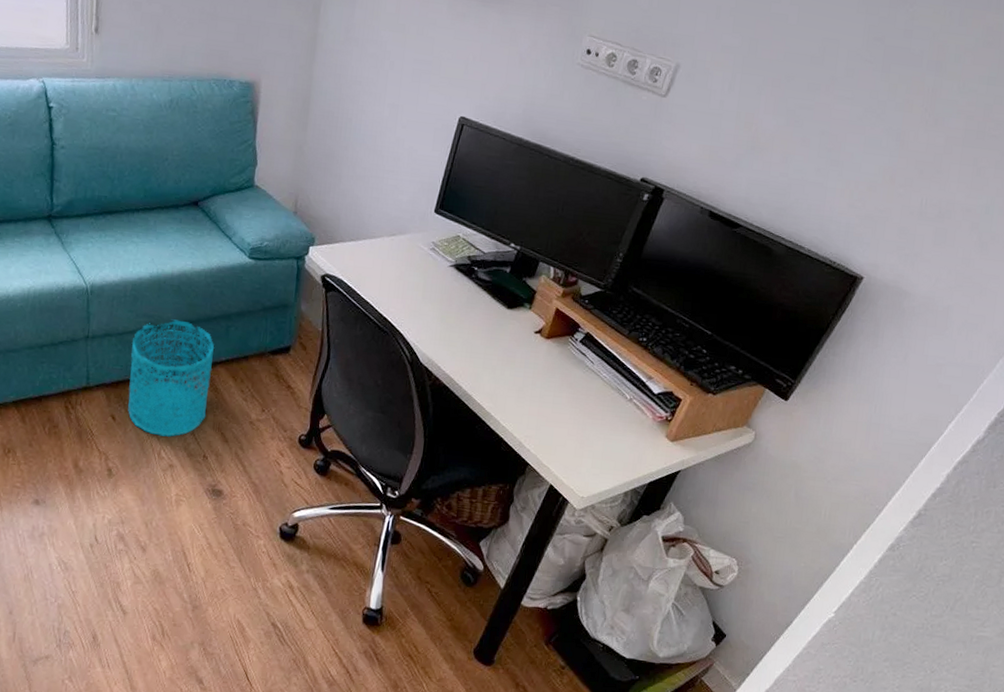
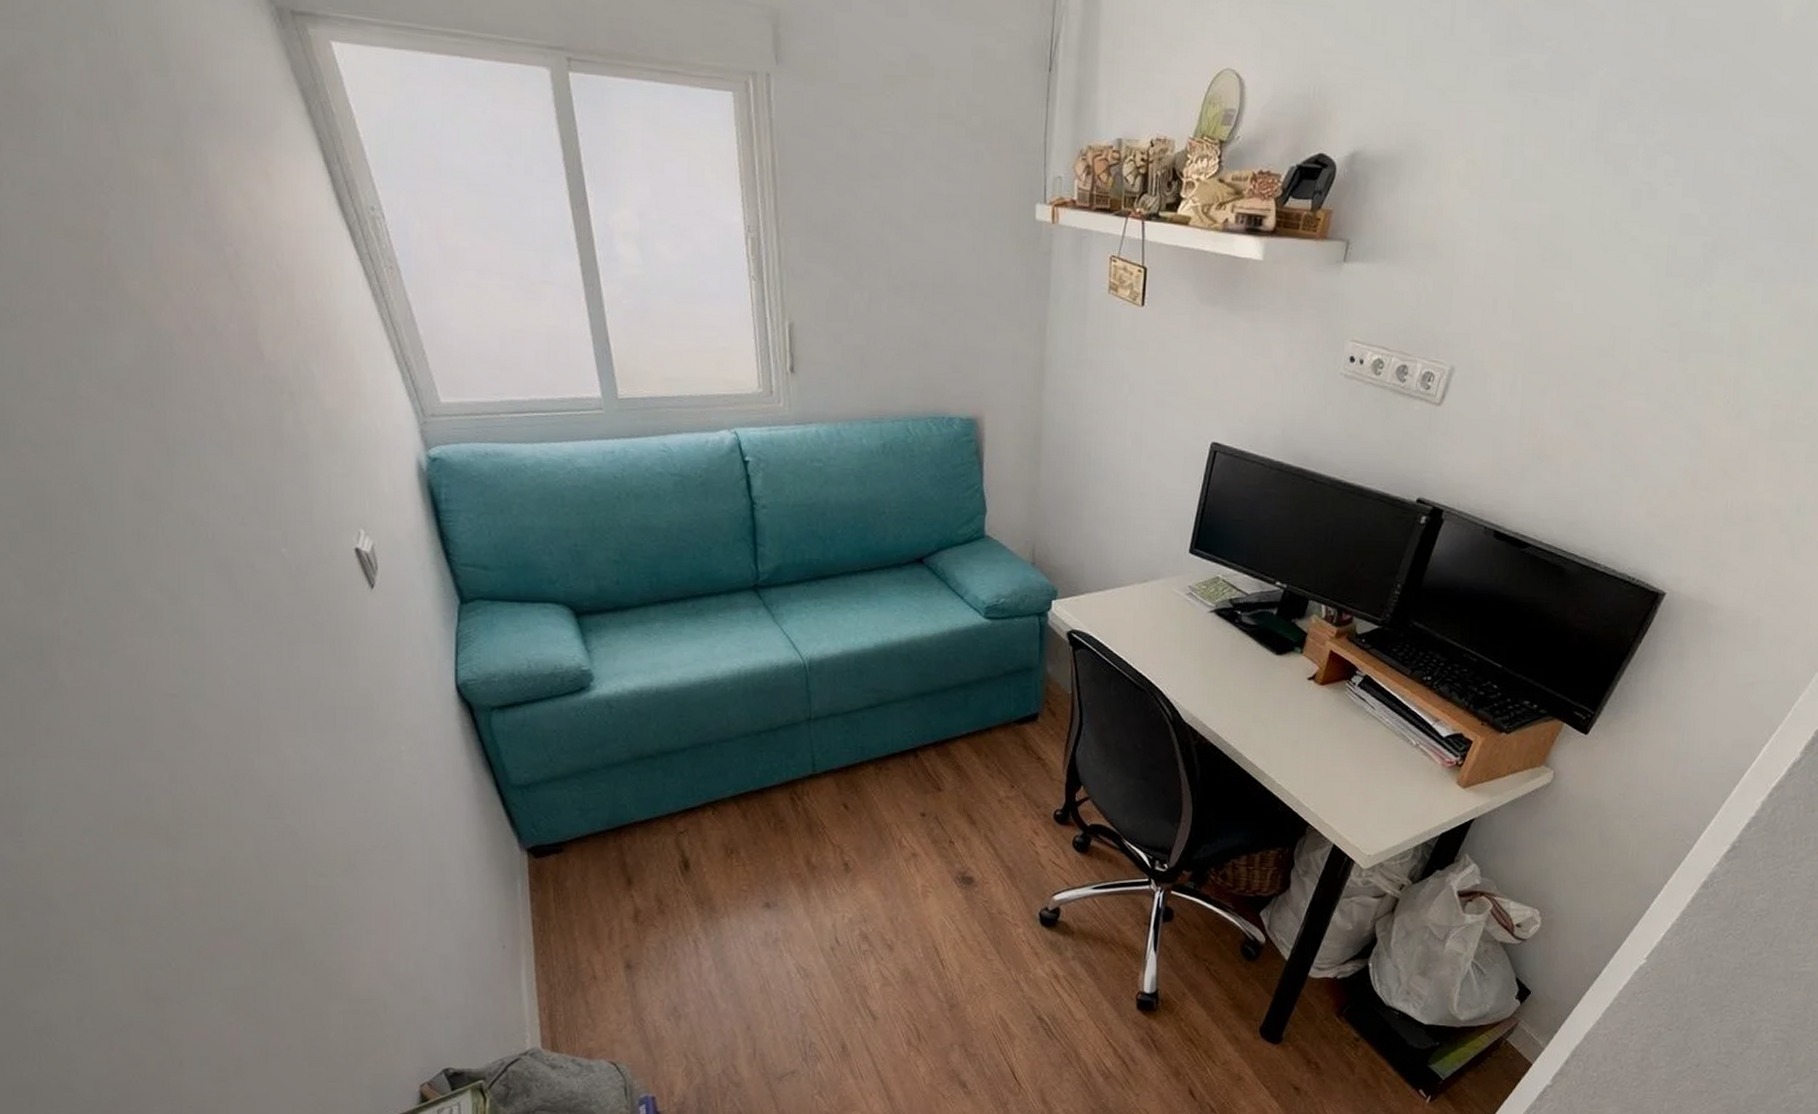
wastebasket: present [128,319,215,437] -> none [859,692,954,823]

